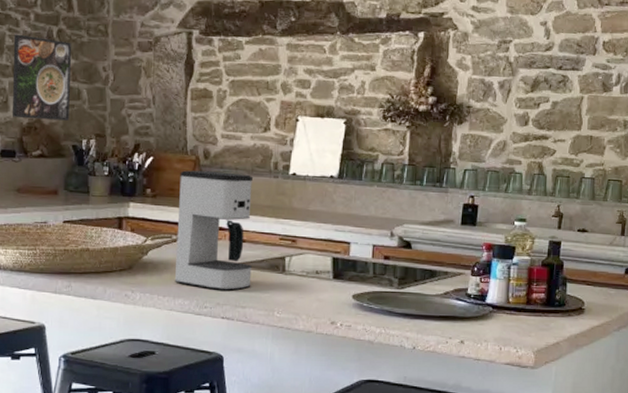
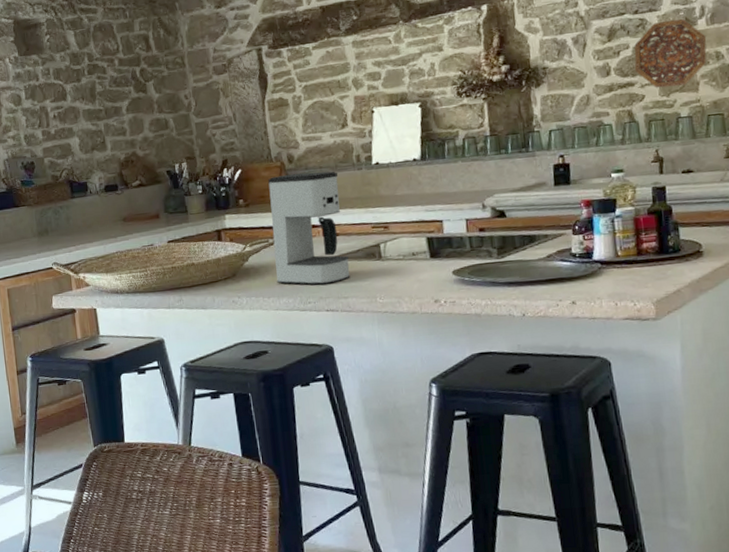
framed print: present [11,34,72,121] -> none [102,78,161,155]
decorative platter: none [550,82,618,148] -> present [634,19,707,88]

